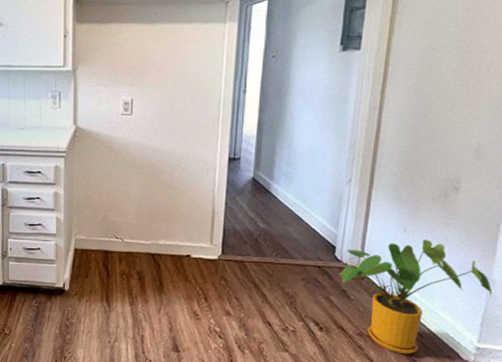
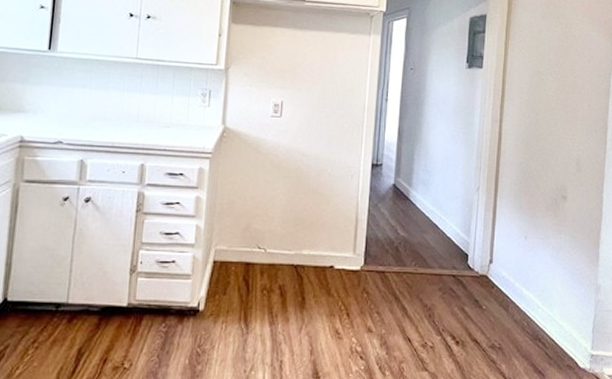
house plant: present [338,239,493,355] -> none [471,246,599,366]

